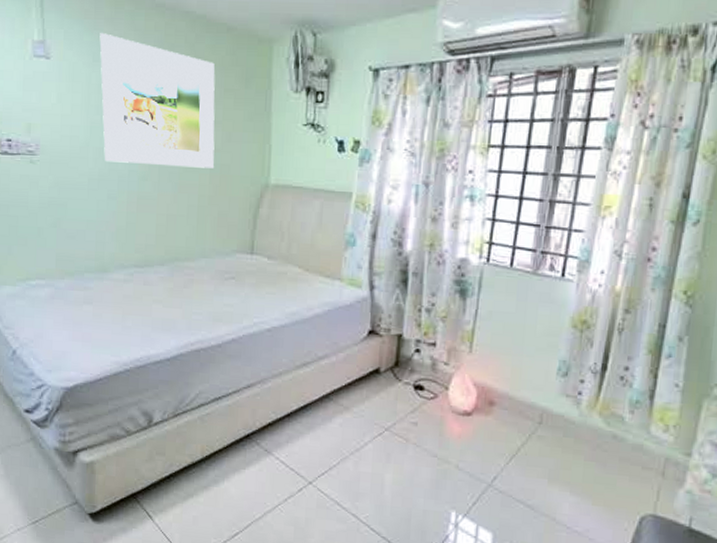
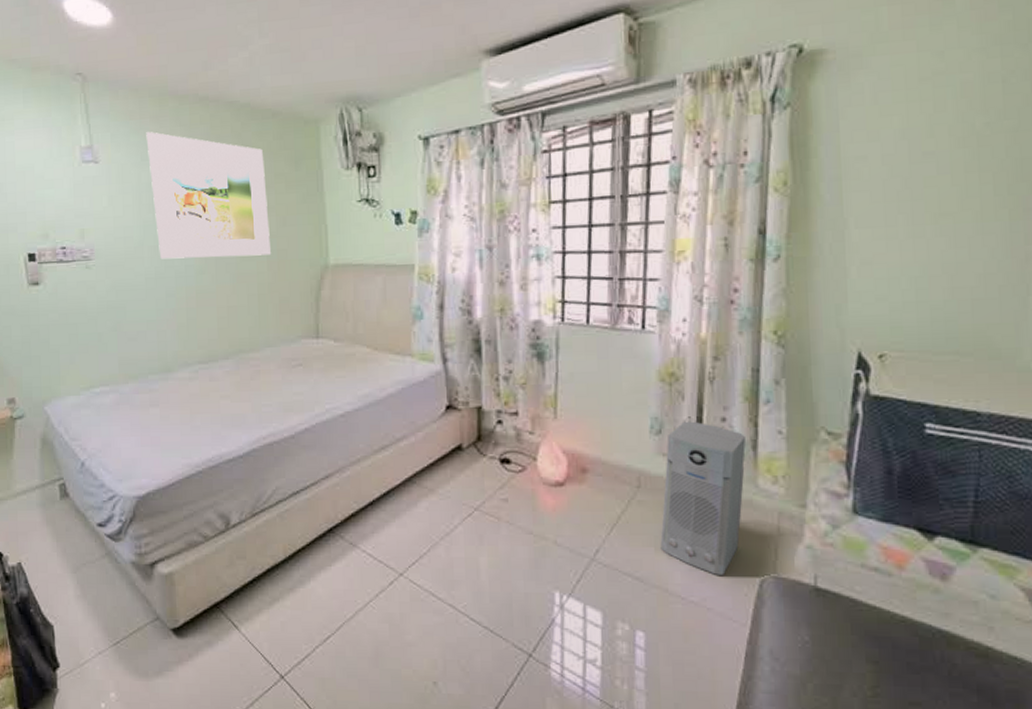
air purifier: none [553,366,644,511] -> present [660,421,746,576]

